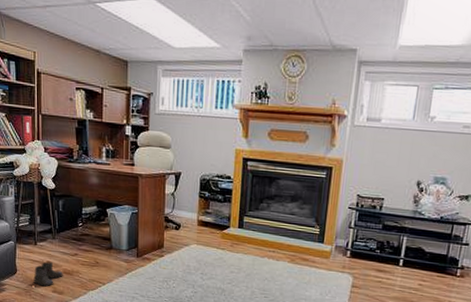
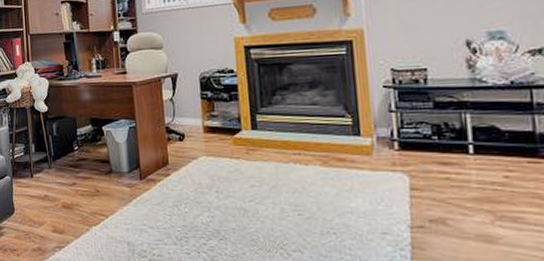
boots: present [33,262,63,287] -> none [32,196,63,226]

